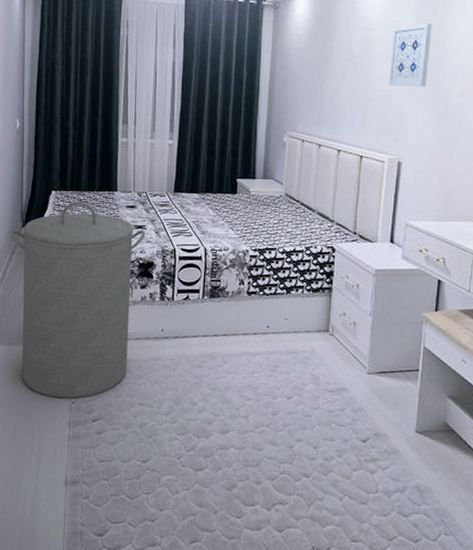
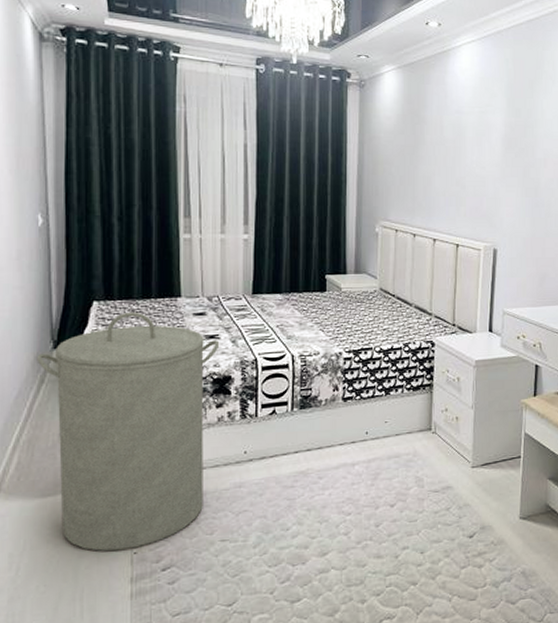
wall art: present [389,23,432,87] -> none [482,108,522,172]

